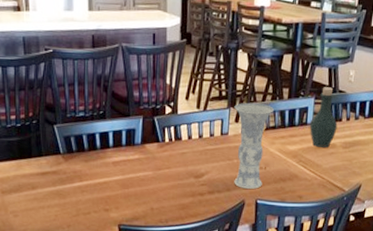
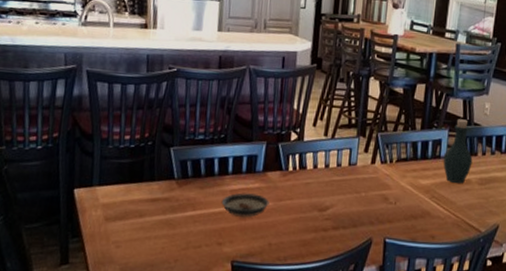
saucer: none [105,164,149,186] -> present [221,193,269,218]
vase: present [234,102,274,189] -> none [361,132,406,226]

